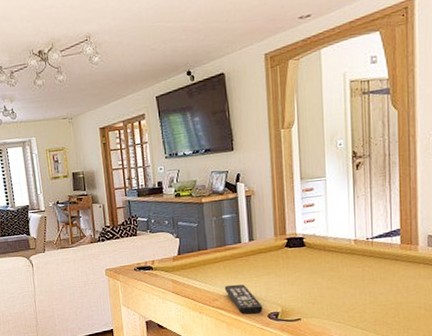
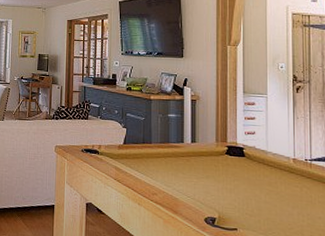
remote control: present [224,284,263,315] -> none [164,181,200,217]

